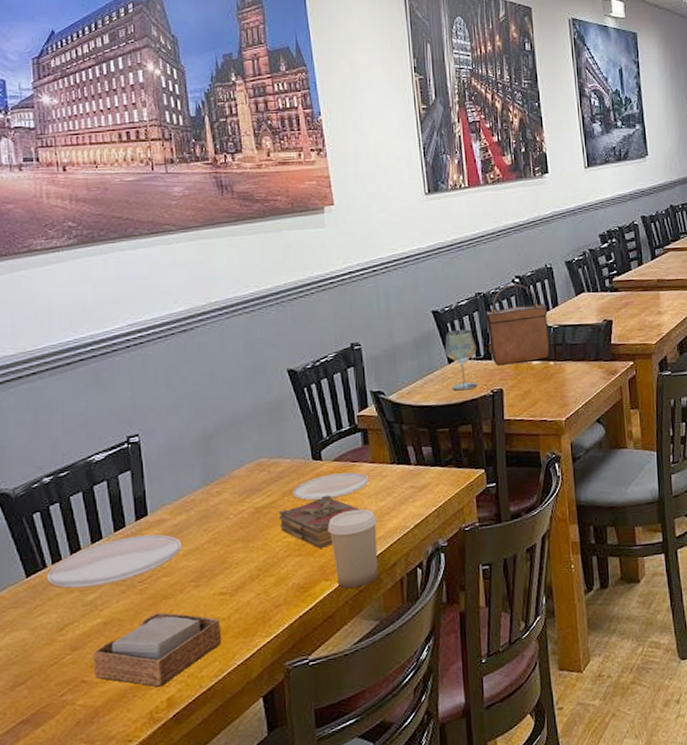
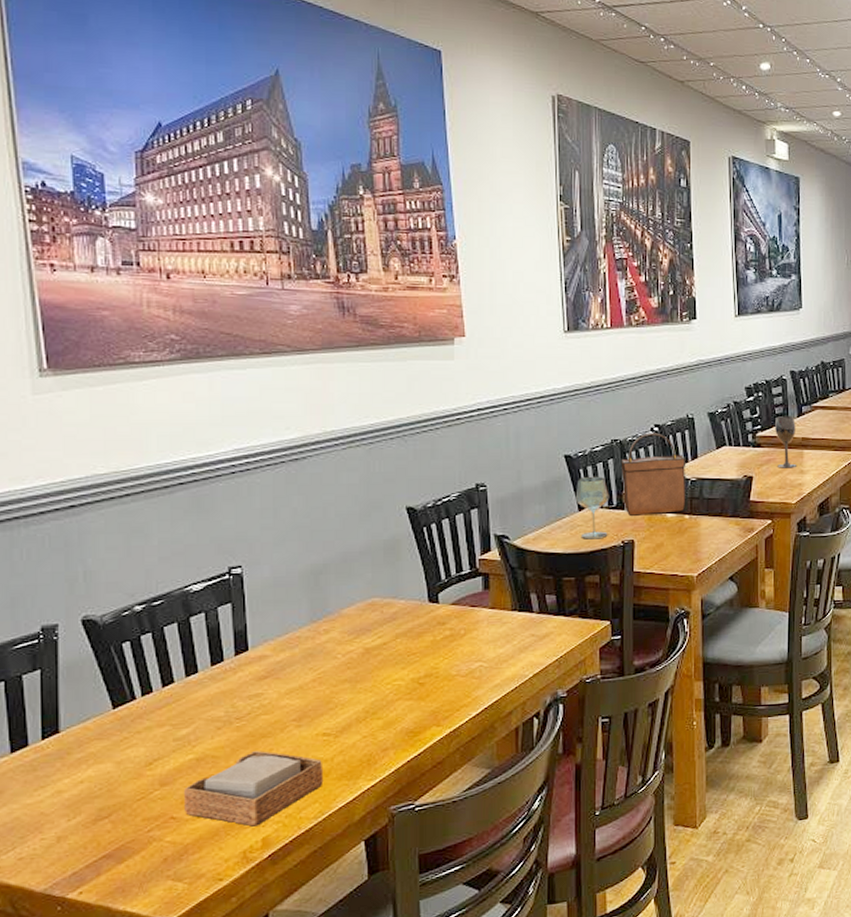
plate: present [47,534,182,589] -> none [136,670,285,723]
book: present [278,494,366,548] -> none [389,639,483,693]
plate: present [292,472,369,502] -> none [406,617,487,645]
cup: present [327,509,379,589] -> none [441,655,494,735]
wine glass: none [630,260,654,311] -> present [775,416,796,468]

